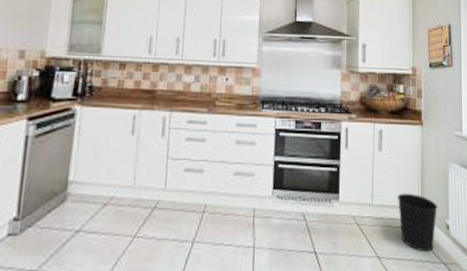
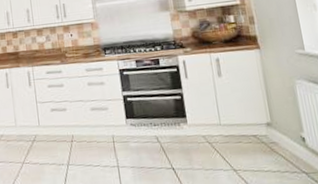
wastebasket: present [397,193,437,252] -> none [244,111,292,164]

